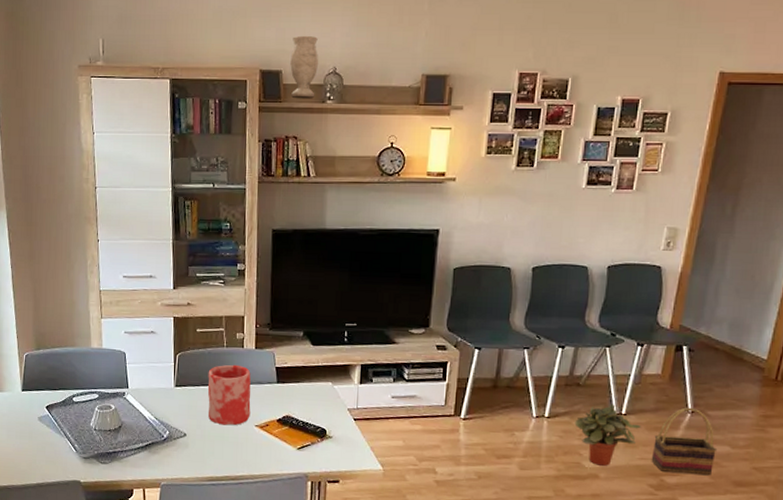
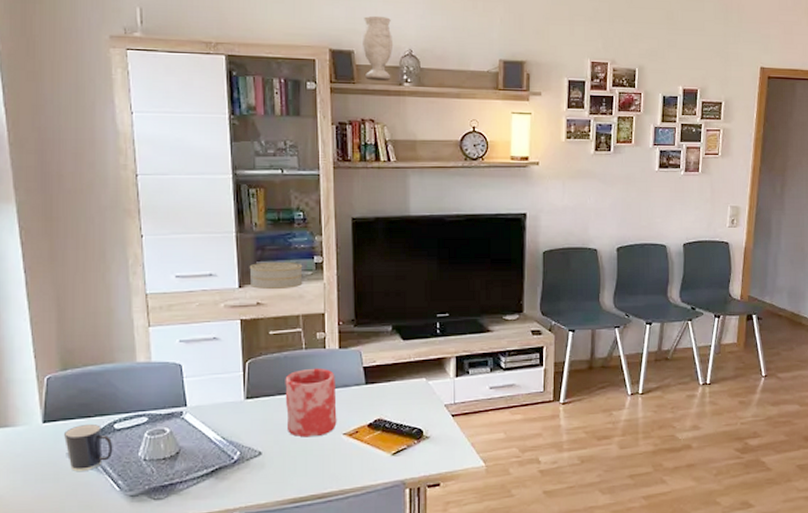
mug: none [36,395,72,434] -> present [63,423,113,472]
decorative box: none [182,267,228,293] -> present [249,261,303,290]
potted plant: present [574,404,641,466] -> none [666,375,724,436]
woven basket: present [651,407,718,476] -> none [735,372,789,435]

